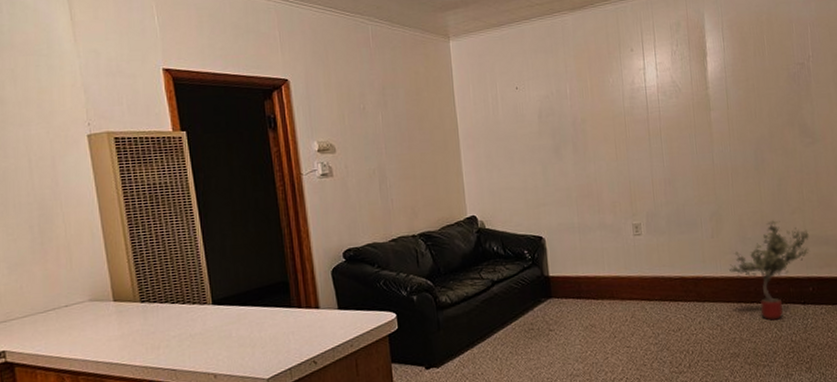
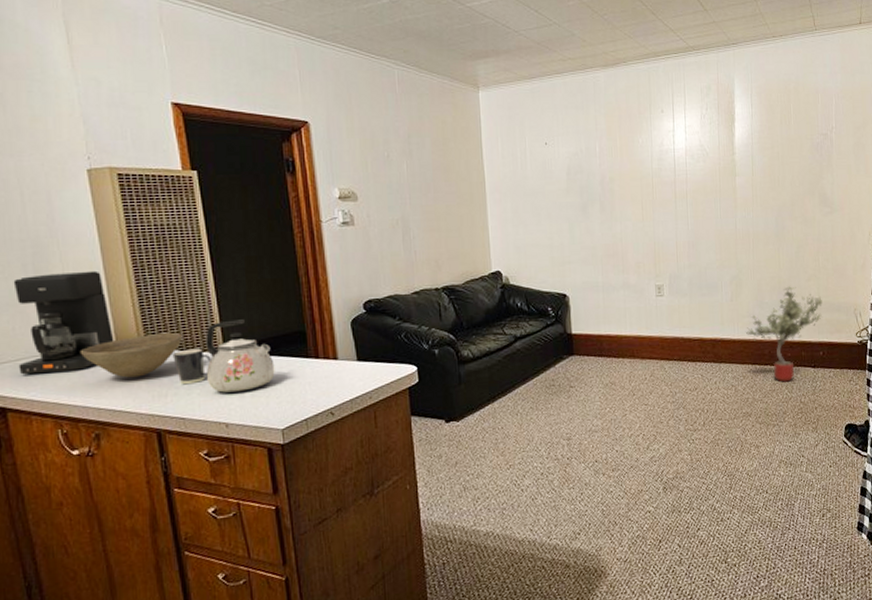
coffee maker: none [21,229,111,331] -> present [13,270,114,375]
bowl: none [80,286,174,332] -> present [79,332,183,378]
mug: none [164,301,200,337] -> present [172,348,211,385]
kettle: none [195,272,260,344] -> present [205,319,275,393]

